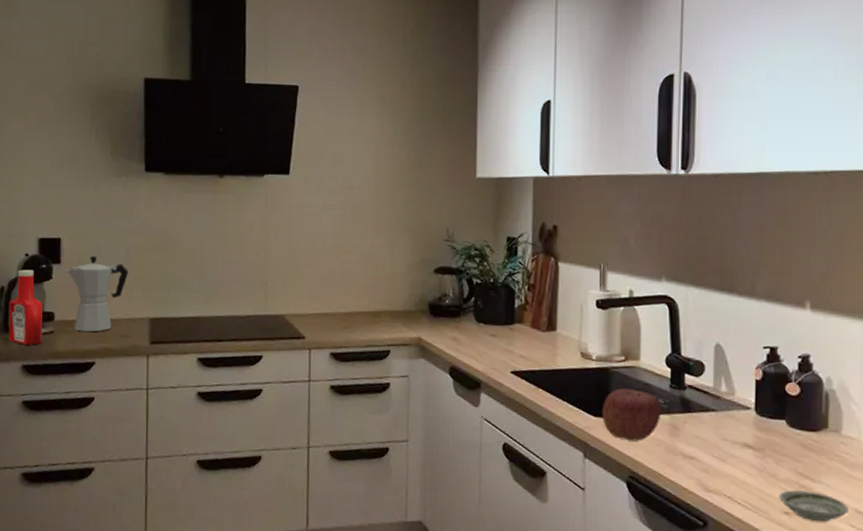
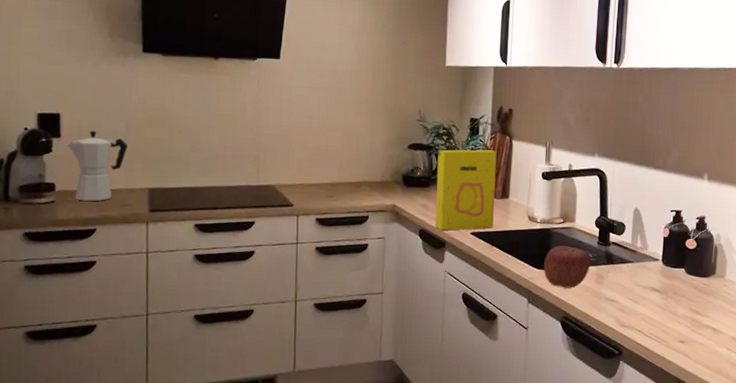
ketchup bottle: present [8,269,43,345] -> none [9,143,44,214]
cereal box: none [468,273,540,369] -> present [435,149,497,231]
saucer: present [779,490,848,523] -> none [676,323,727,348]

